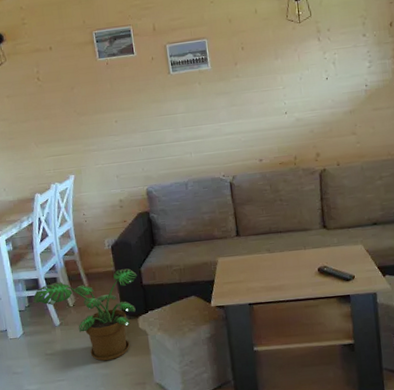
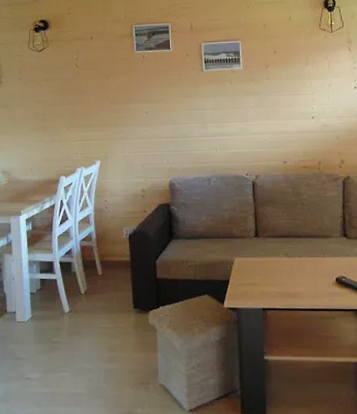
potted plant: present [33,268,137,361] -> none [45,260,152,355]

